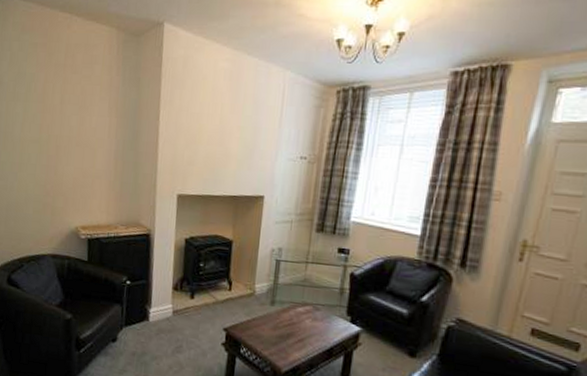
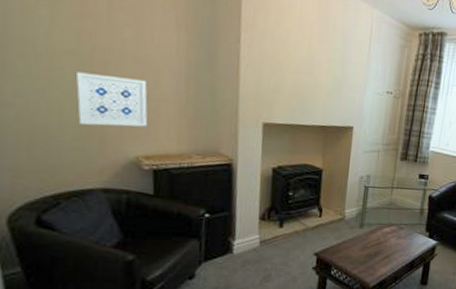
wall art: none [37,156,86,201] -> present [75,72,148,127]

